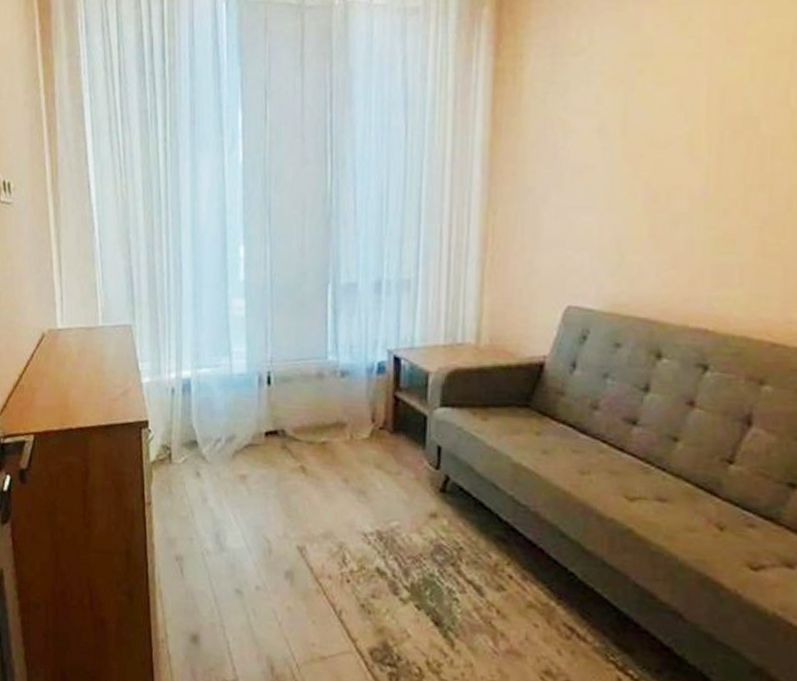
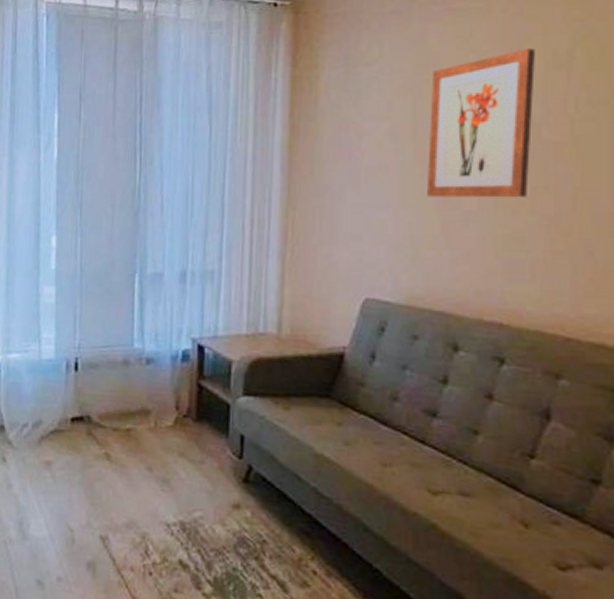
wall art: none [634,33,759,199] -> present [426,48,536,198]

